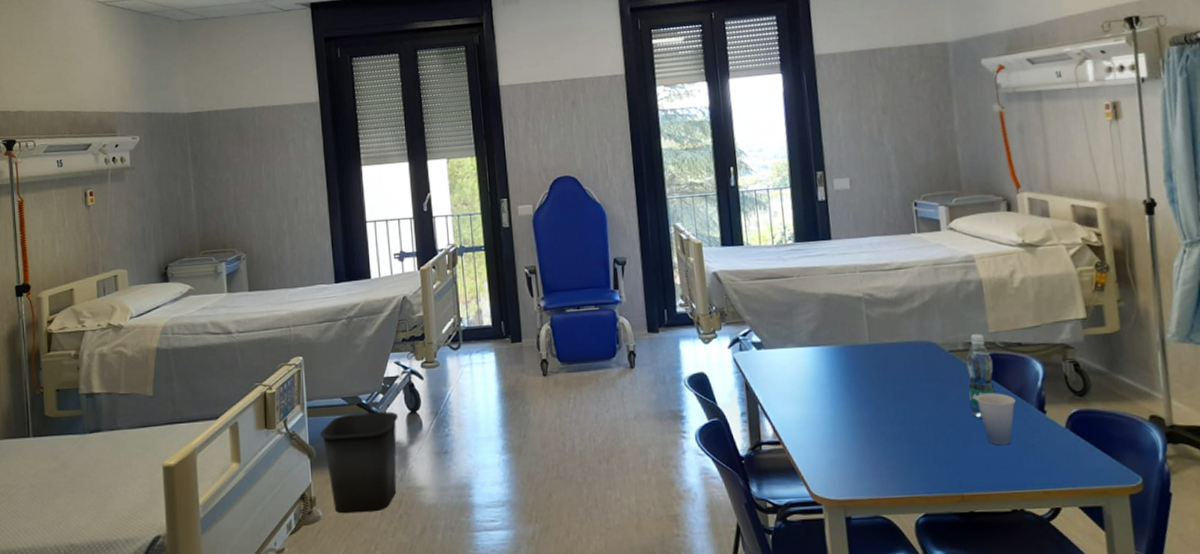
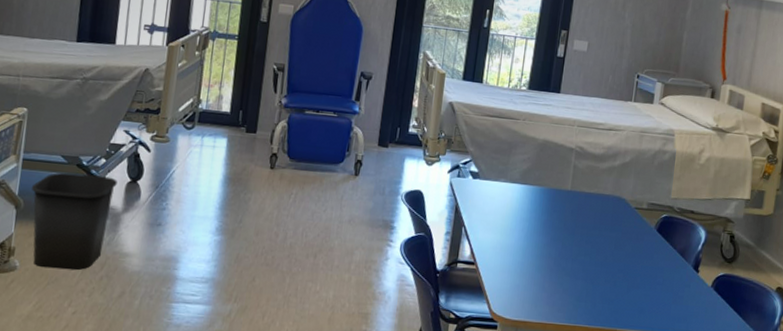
bottle: present [965,334,996,418] -> none [640,197,668,269]
cup: present [975,393,1016,446] -> none [646,248,678,294]

